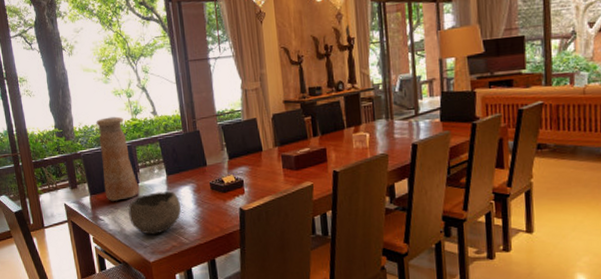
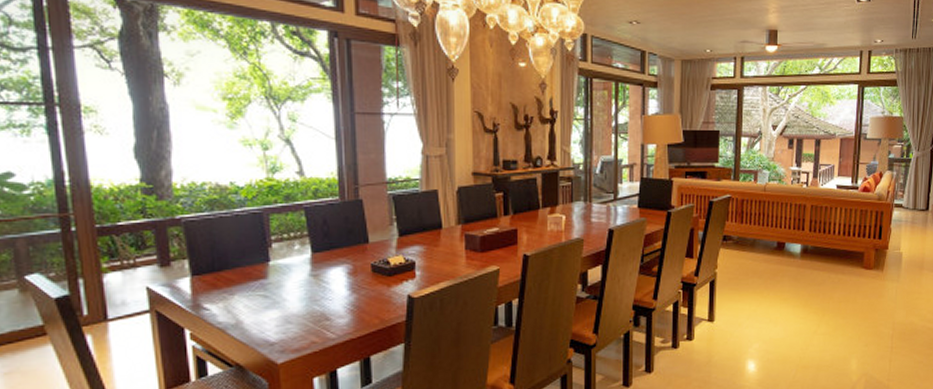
vase: present [96,116,139,201] -> none [210,173,269,284]
bowl: present [128,191,181,235] -> none [250,273,328,328]

